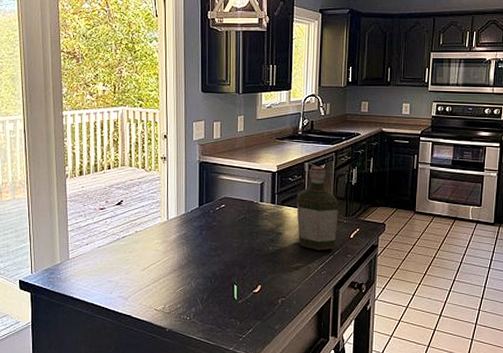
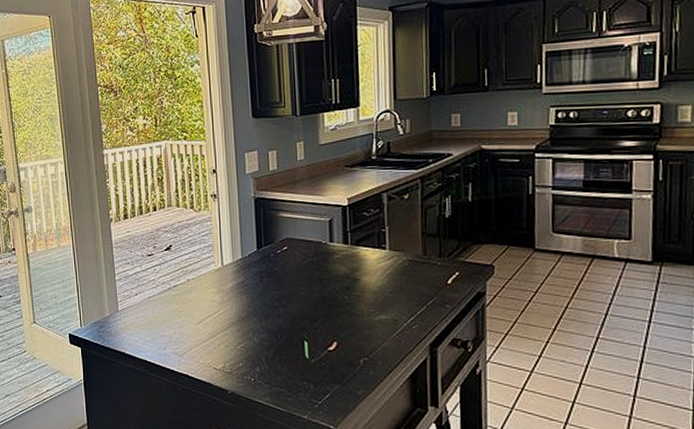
bottle: present [296,166,338,251] -> none [374,197,430,300]

